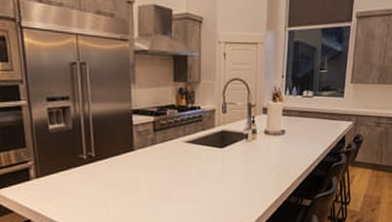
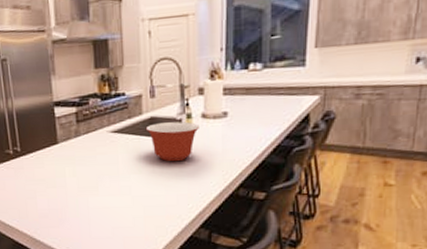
mixing bowl: none [217,136,262,172] -> present [145,121,199,162]

